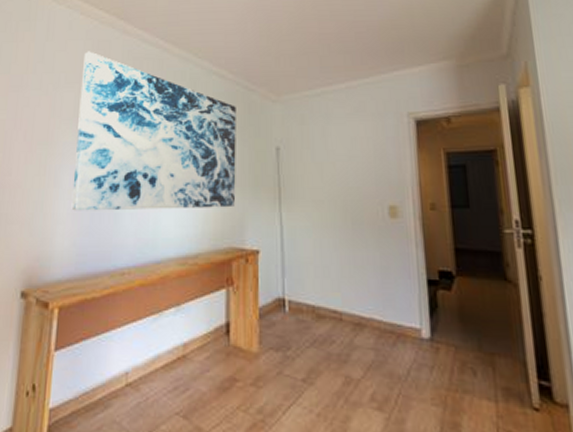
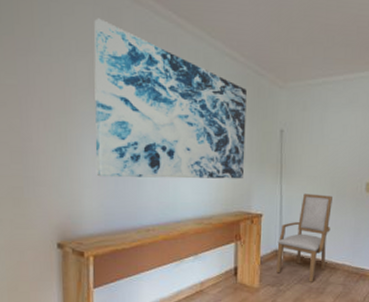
chair: none [280,222,349,345] -> present [276,193,332,282]

